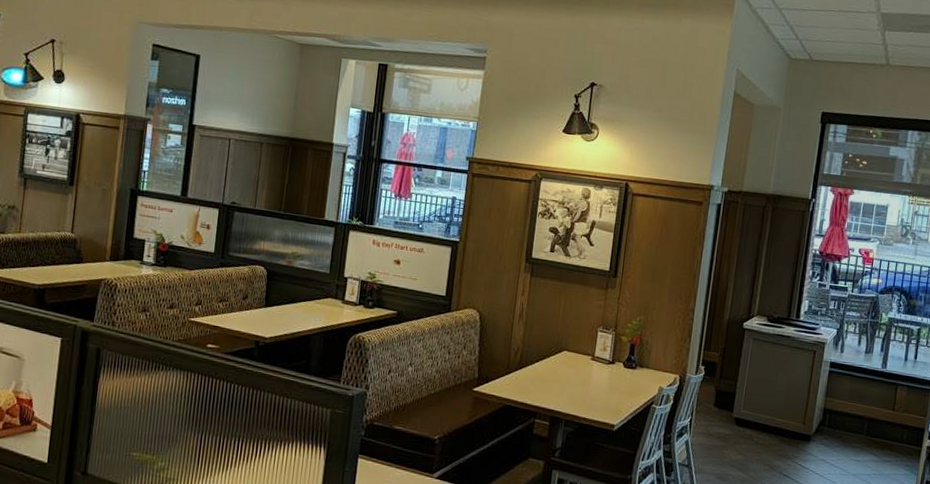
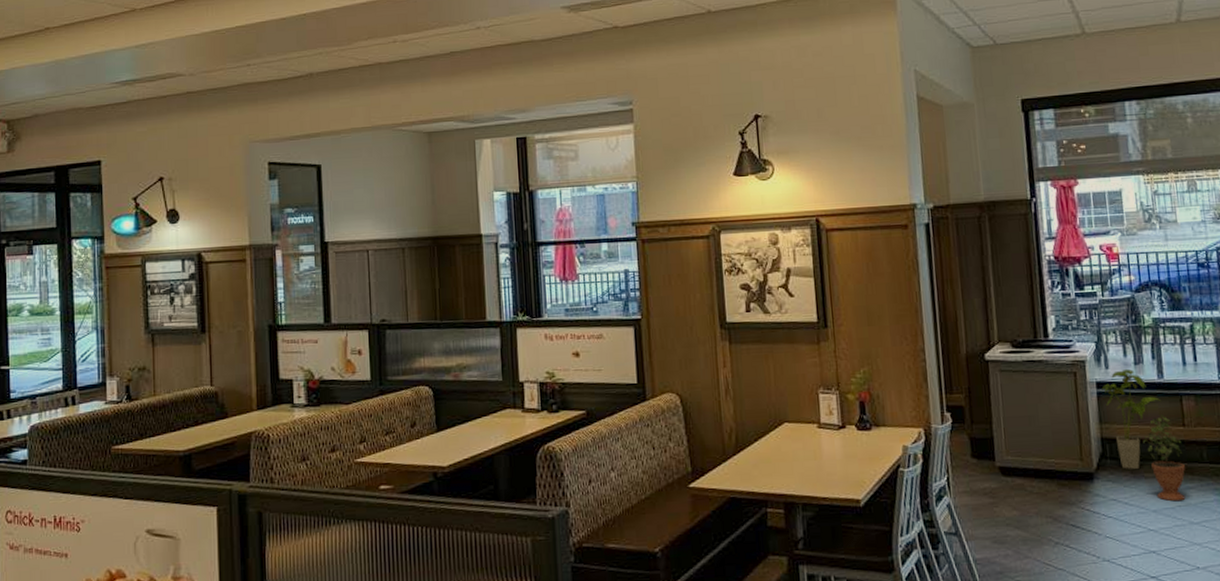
house plant: none [833,355,880,439] -> present [1101,368,1162,469]
potted plant: none [857,398,889,471] -> present [1143,414,1186,502]

